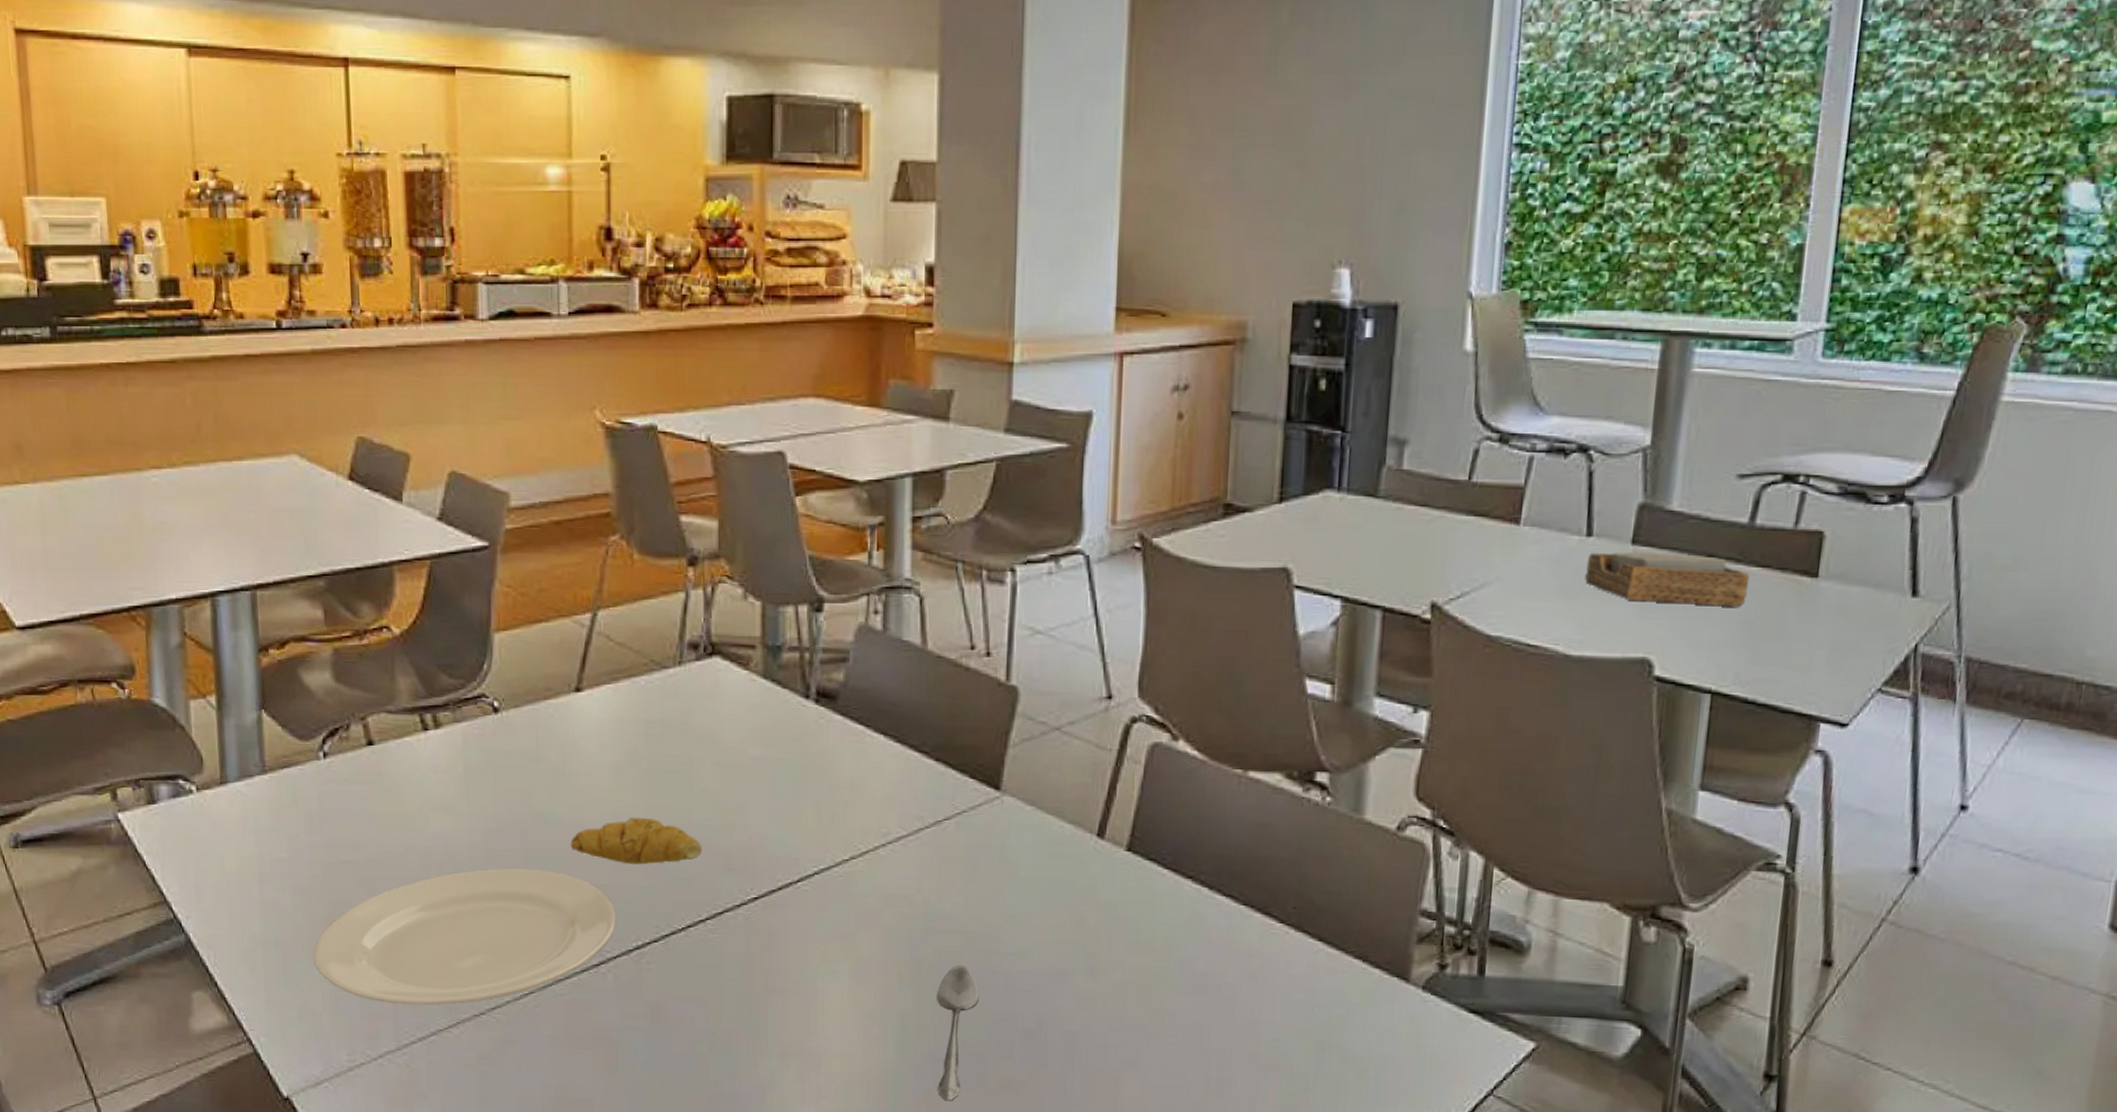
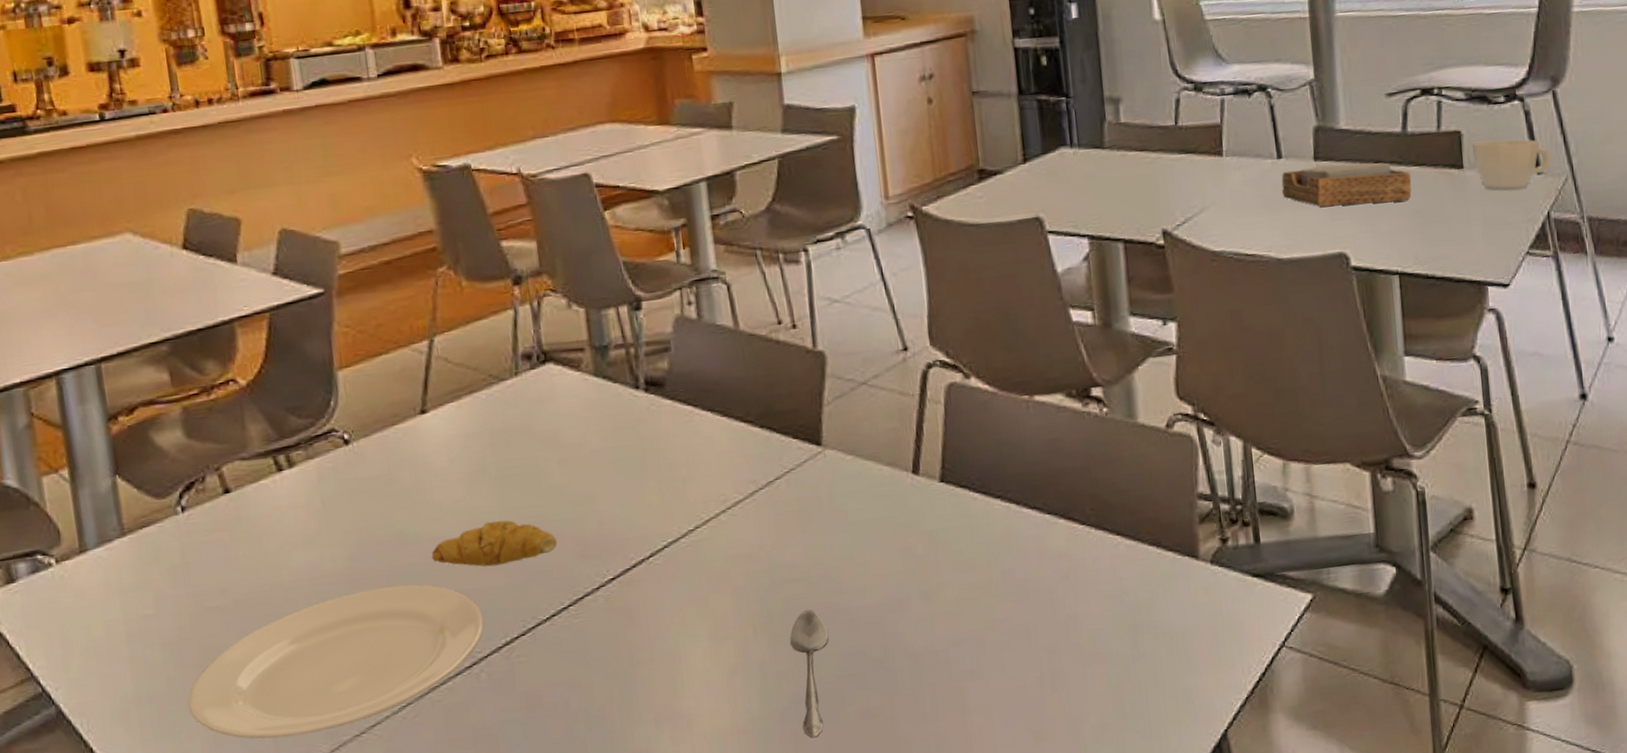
cup: none [1834,547,1934,613] -> present [1472,139,1551,191]

